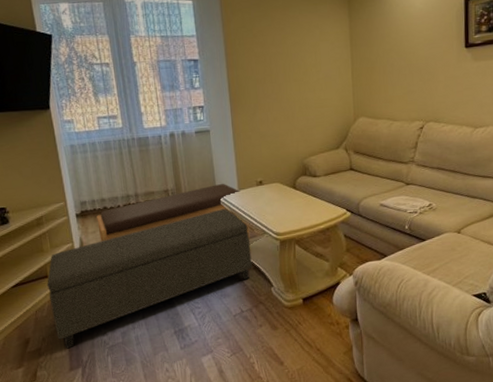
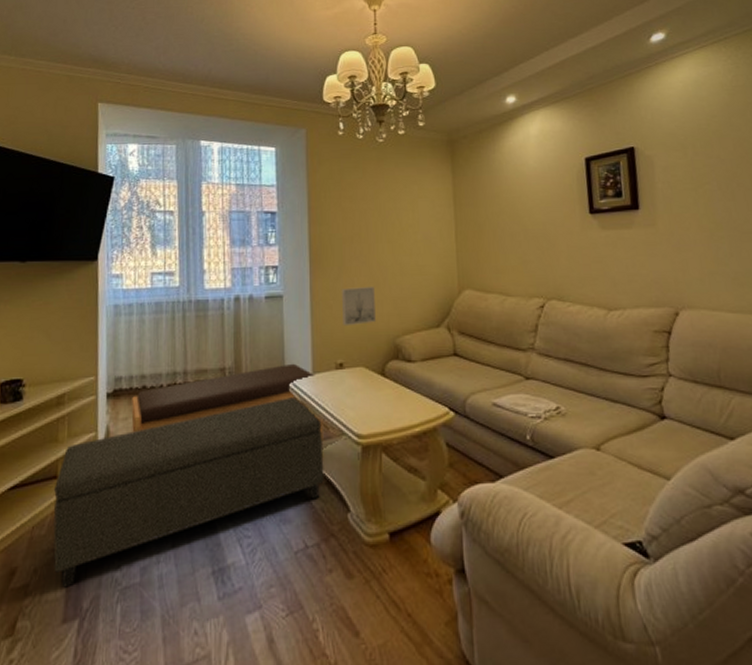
wall art: none [257,118,287,152] -> present [341,286,376,327]

